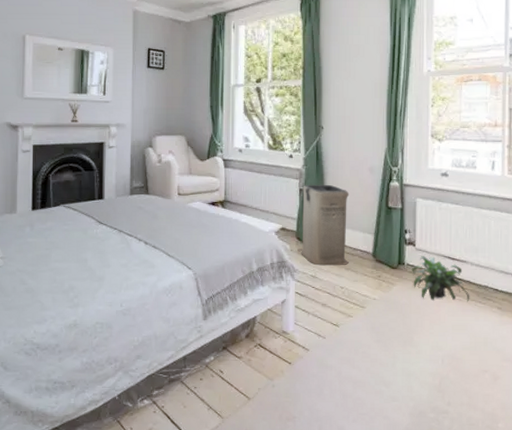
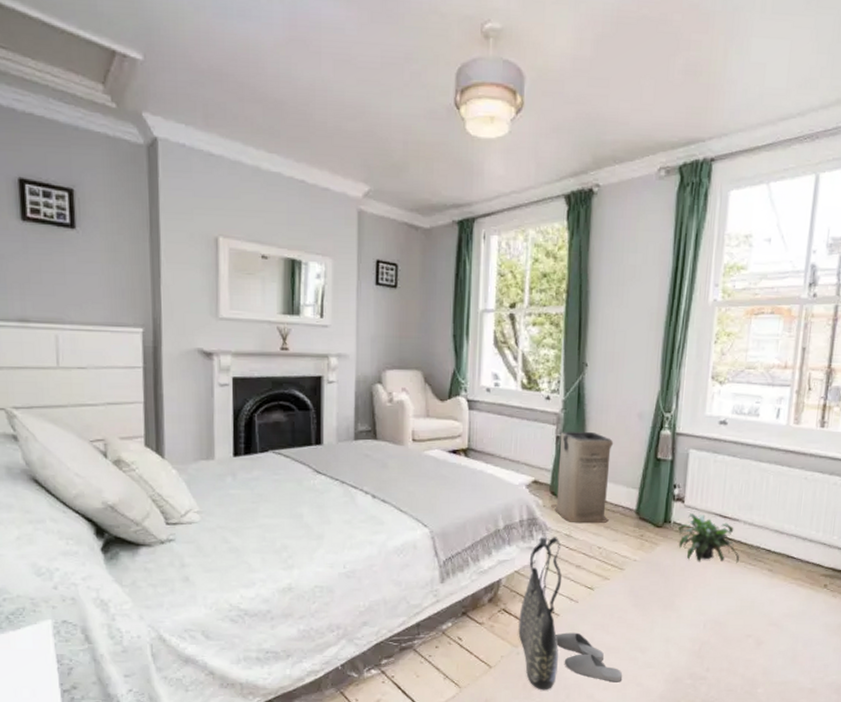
tote bag: none [273,278,310,422] -> present [518,537,562,691]
slippers: none [306,366,370,415] -> present [555,632,623,683]

